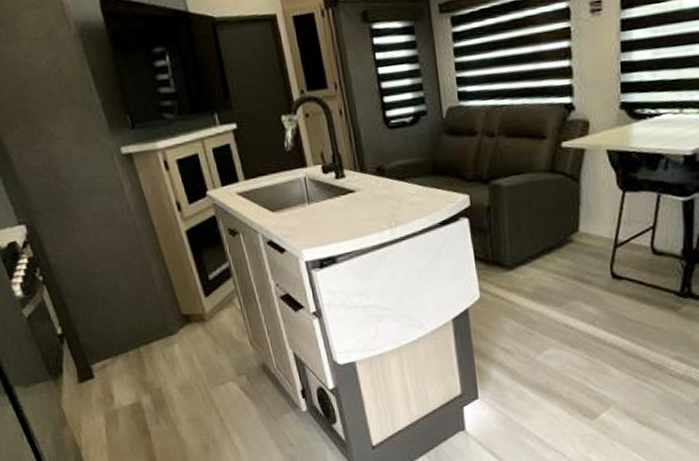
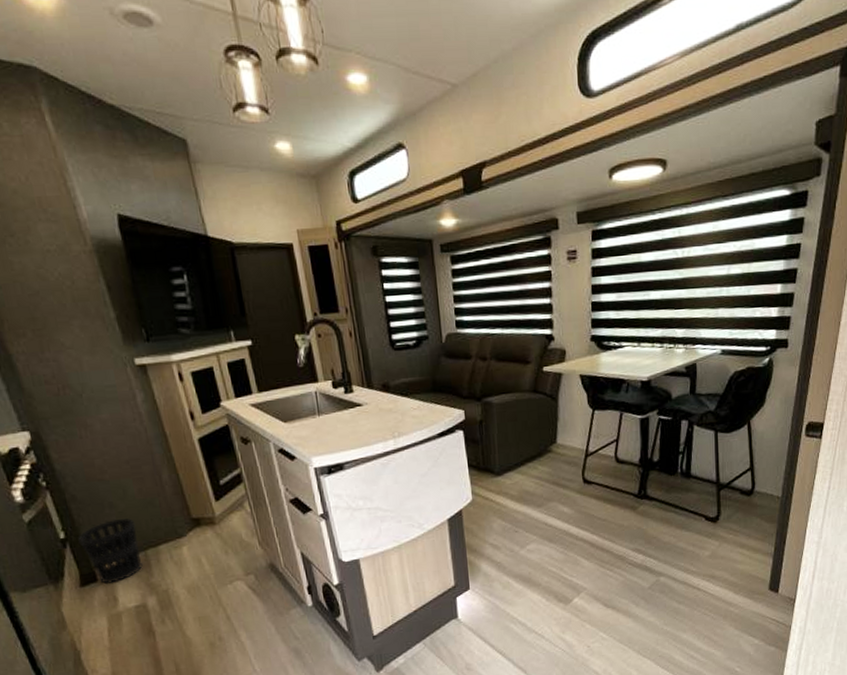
wastebasket: none [74,314,136,381] -> present [78,518,143,584]

